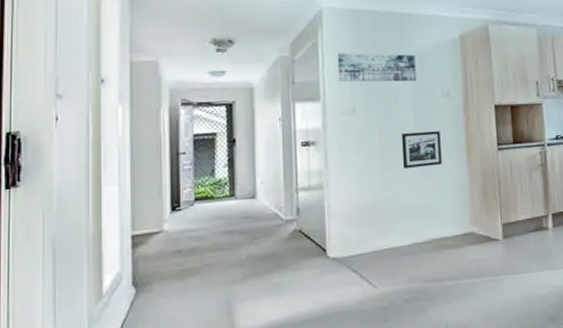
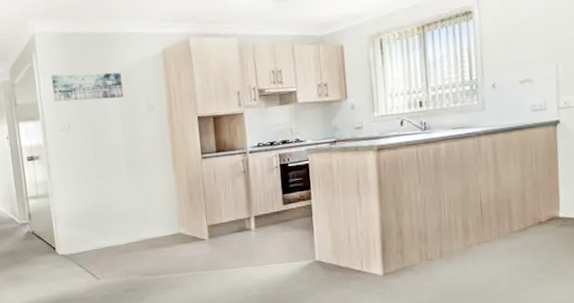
picture frame: present [402,131,442,169] -> none [113,143,151,179]

